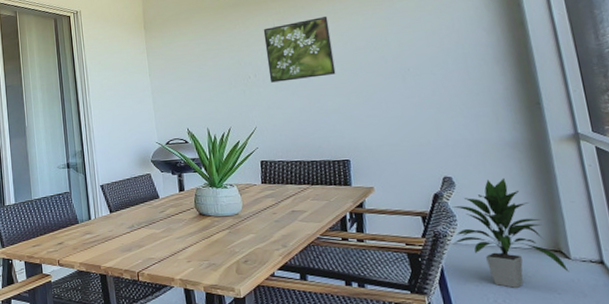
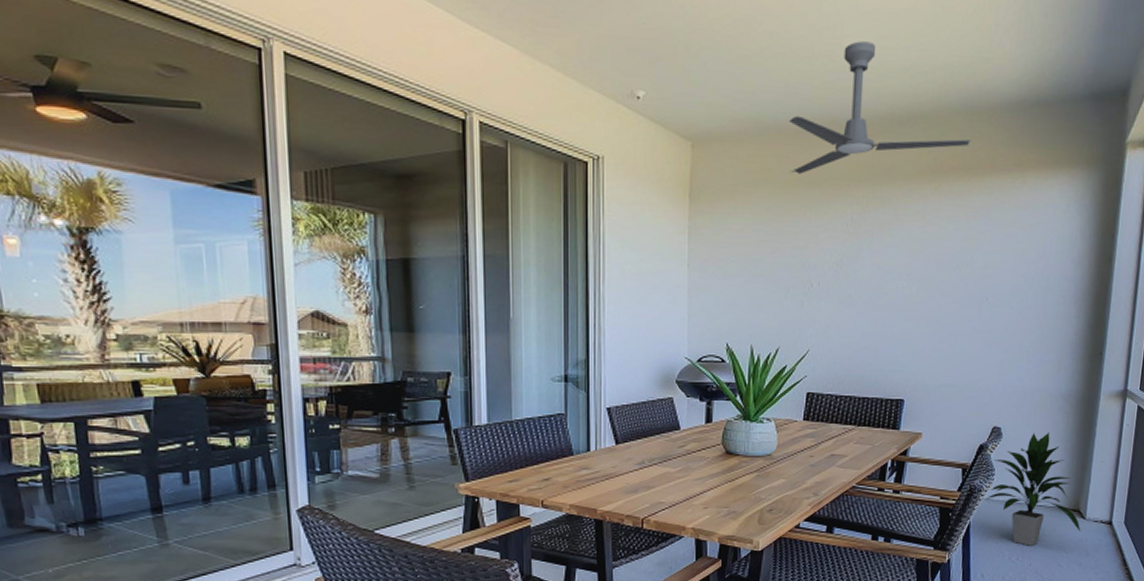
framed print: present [263,16,336,83] -> none [834,217,915,296]

